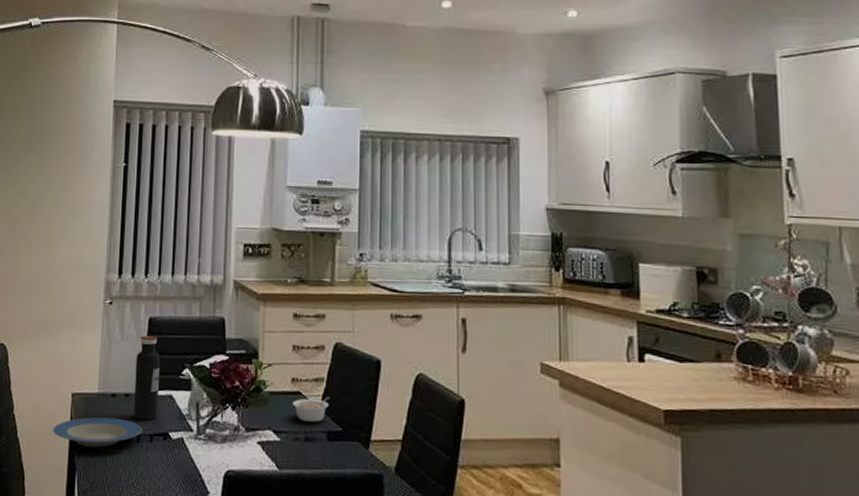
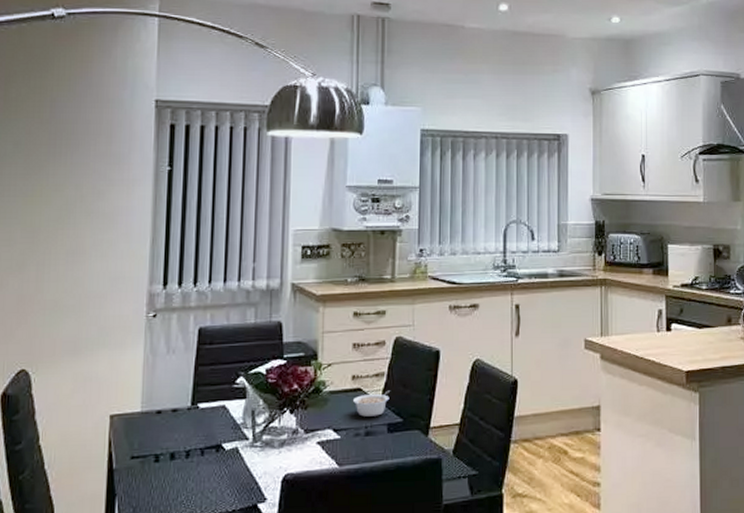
plate: present [53,417,142,448] -> none [87,435,192,469]
water bottle: present [134,335,160,421] -> none [182,346,211,435]

